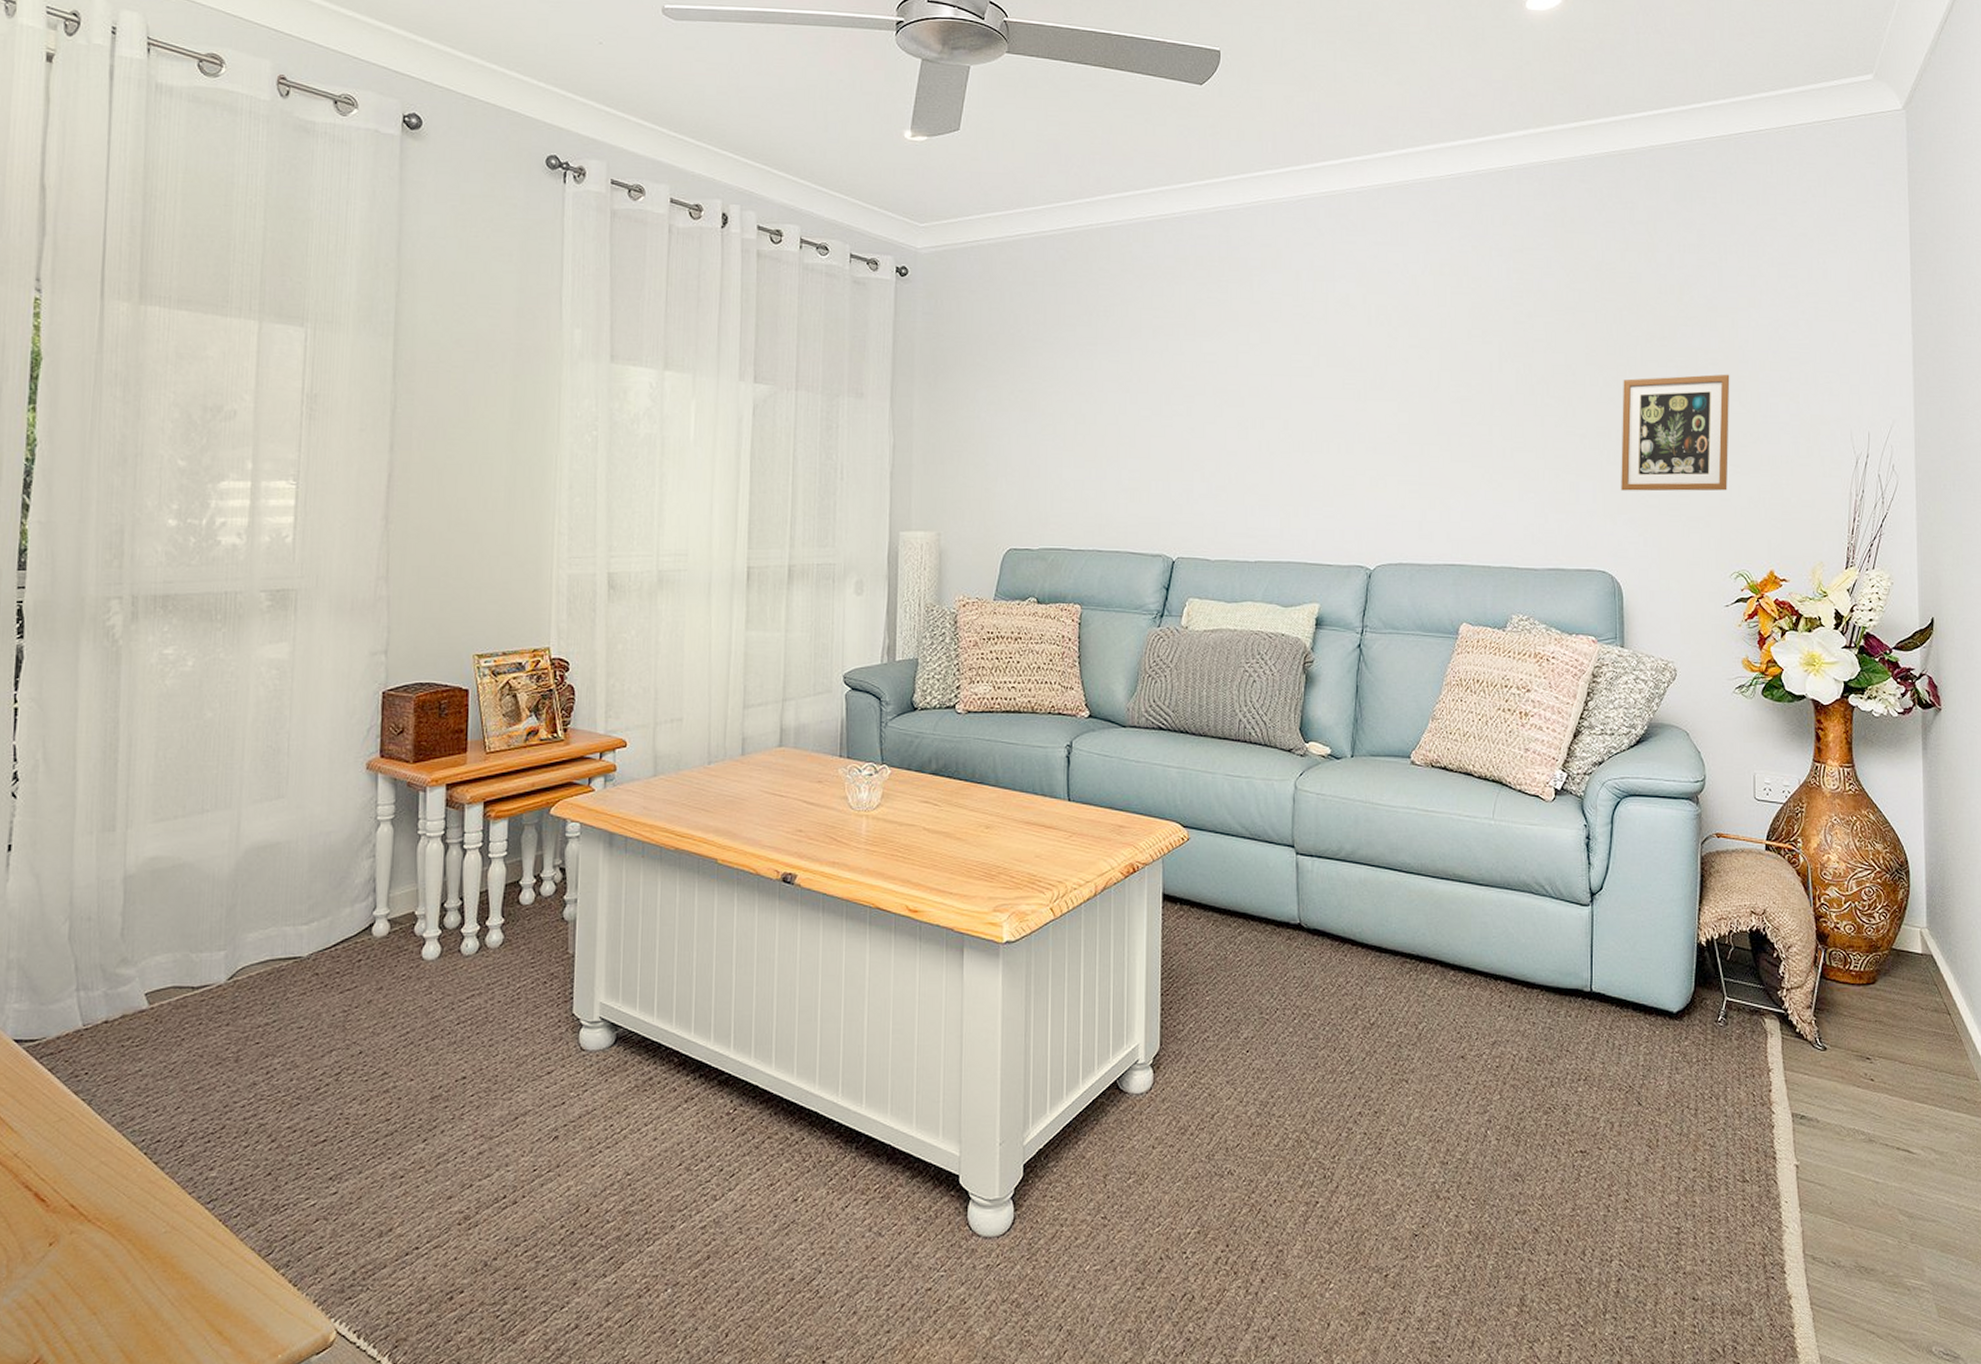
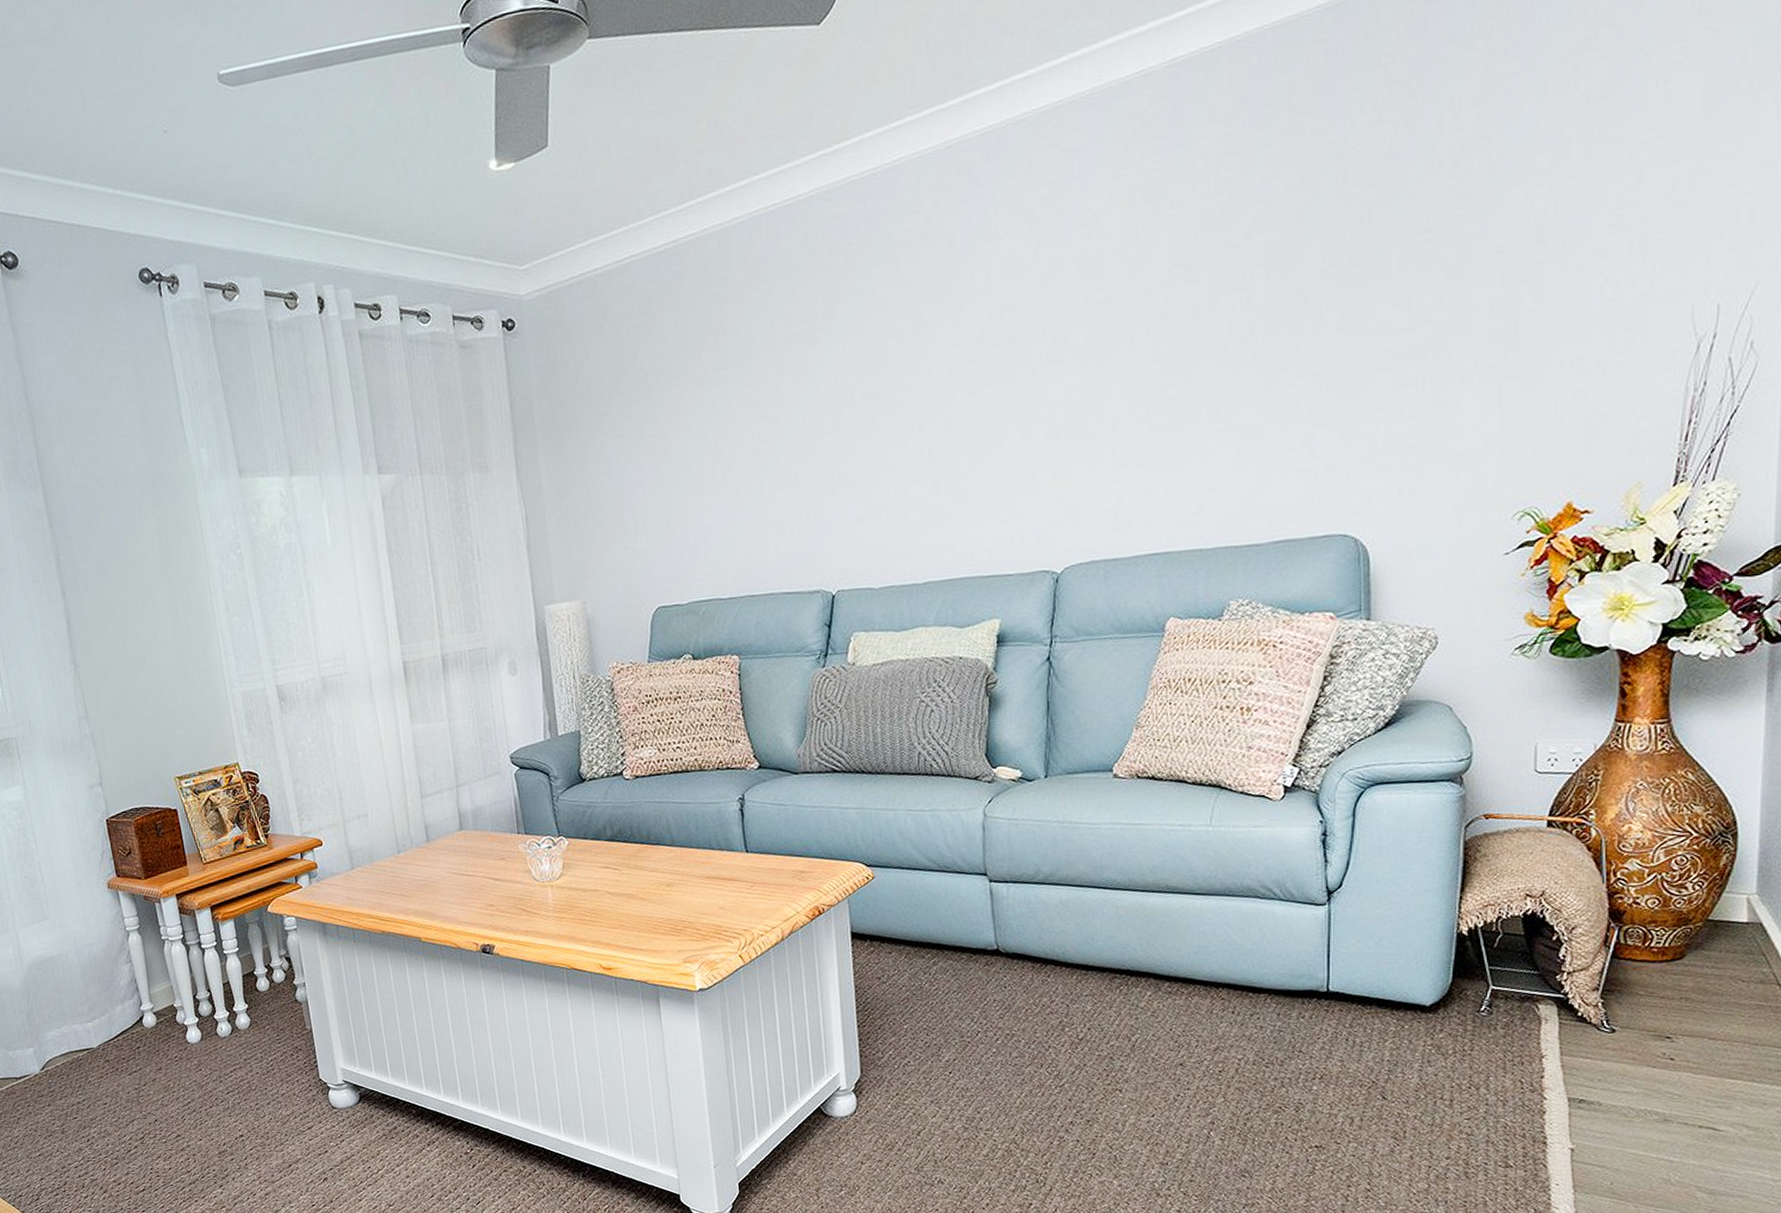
picture frame: present [1621,374,1730,491] -> none [1368,261,1521,435]

